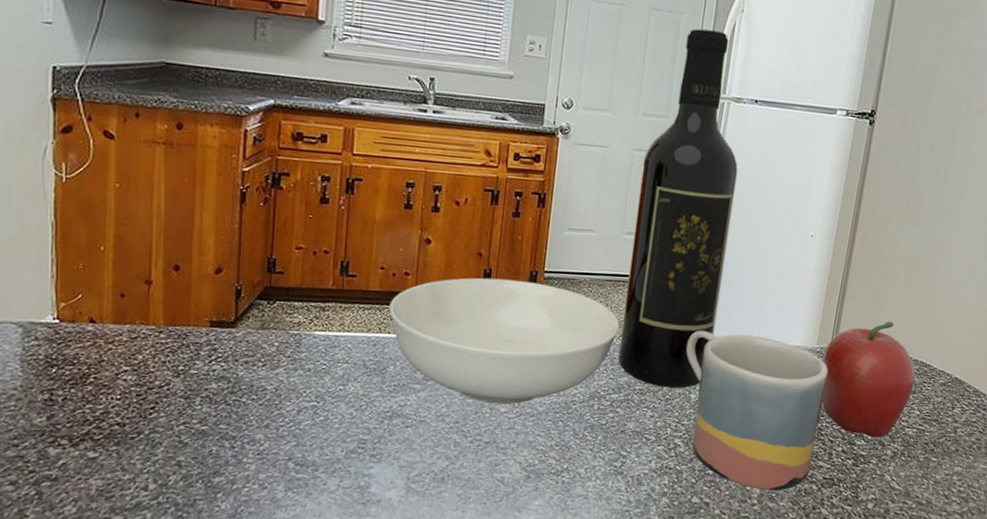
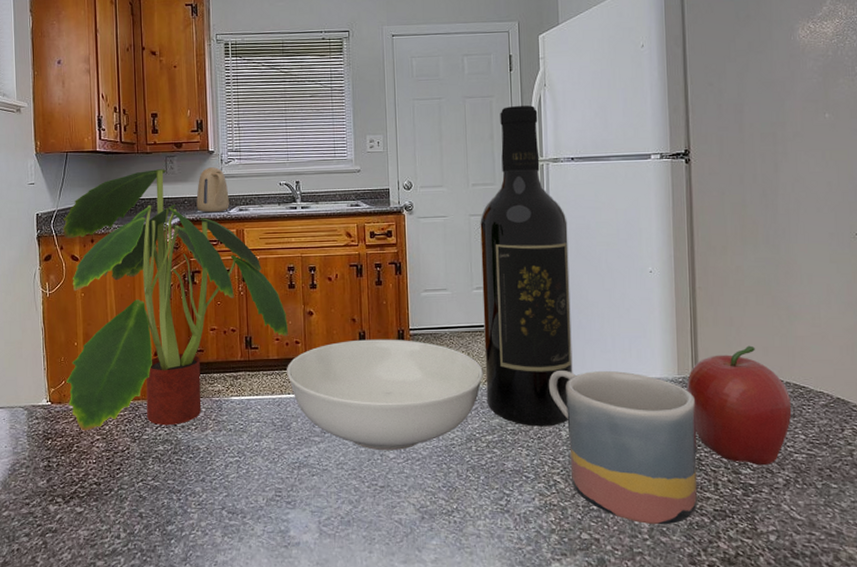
plant: none [83,31,399,360] -> present [62,169,289,431]
kettle: none [293,41,340,103] -> present [196,167,230,213]

